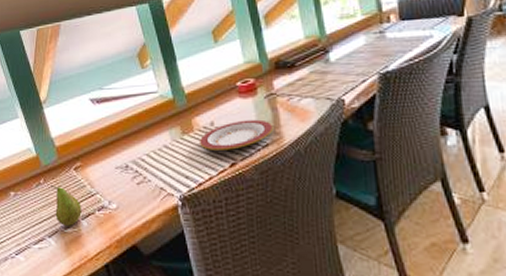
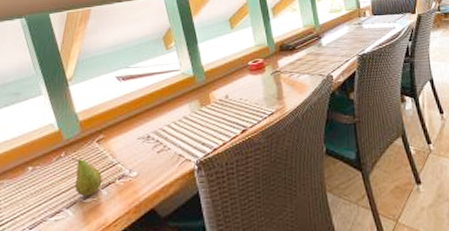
plate: present [199,119,274,150] -> none [215,92,278,120]

